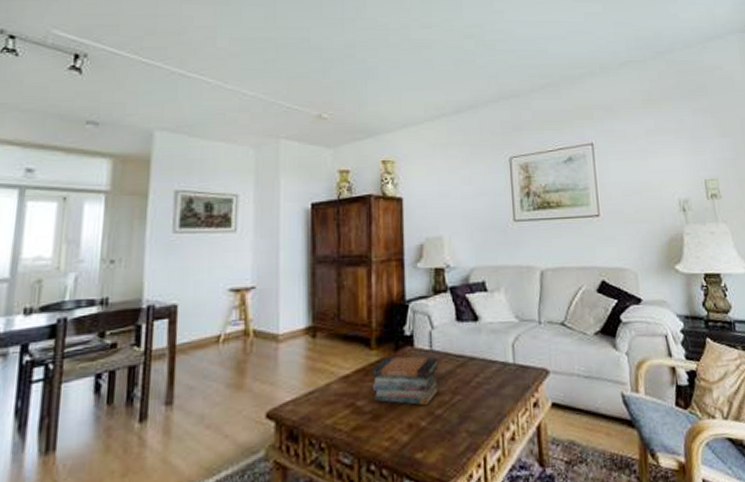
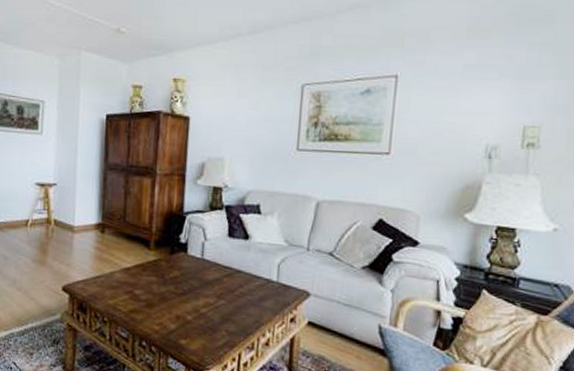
book stack: present [372,356,440,406] -> none [149,257,208,304]

